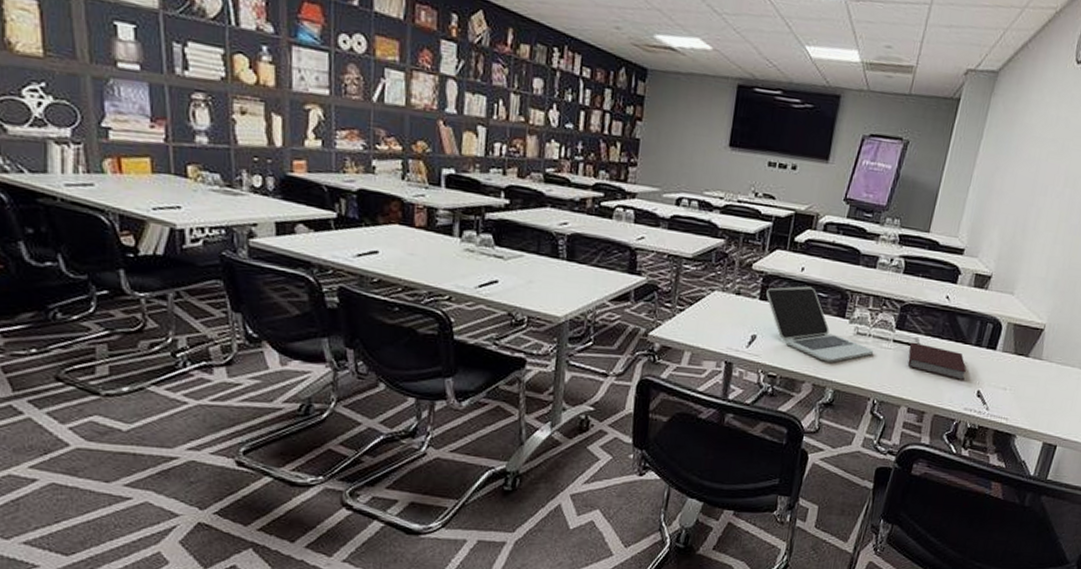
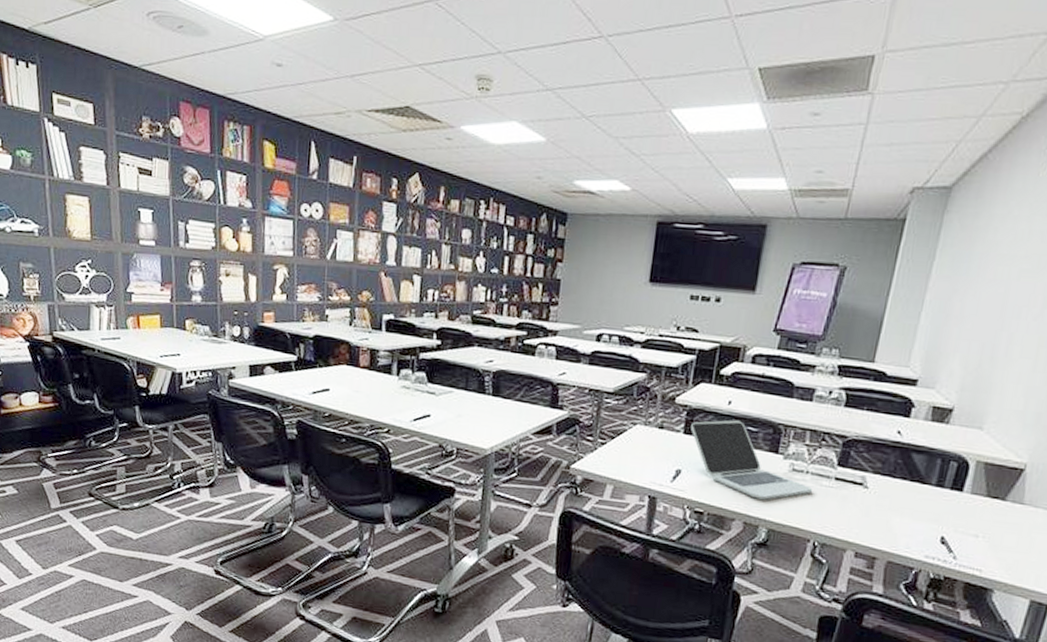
notebook: present [908,342,967,380] -> none [853,480,927,524]

